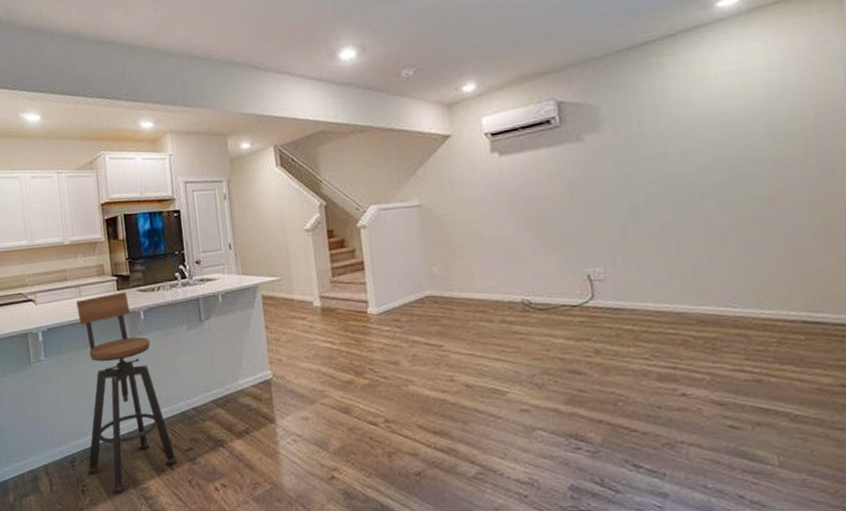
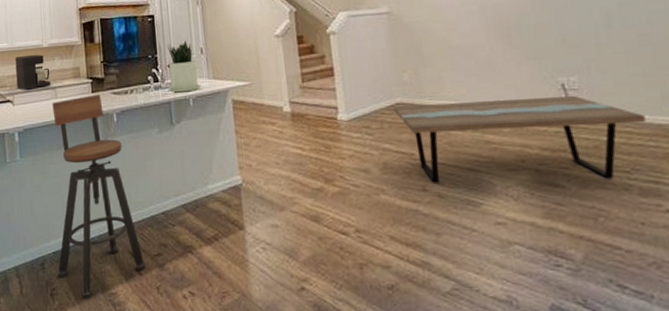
coffee maker: none [35,251,74,289] -> present [15,54,51,90]
planter: none [194,235,230,290] -> present [166,40,201,93]
coffee table: none [423,286,667,373] -> present [393,96,646,183]

